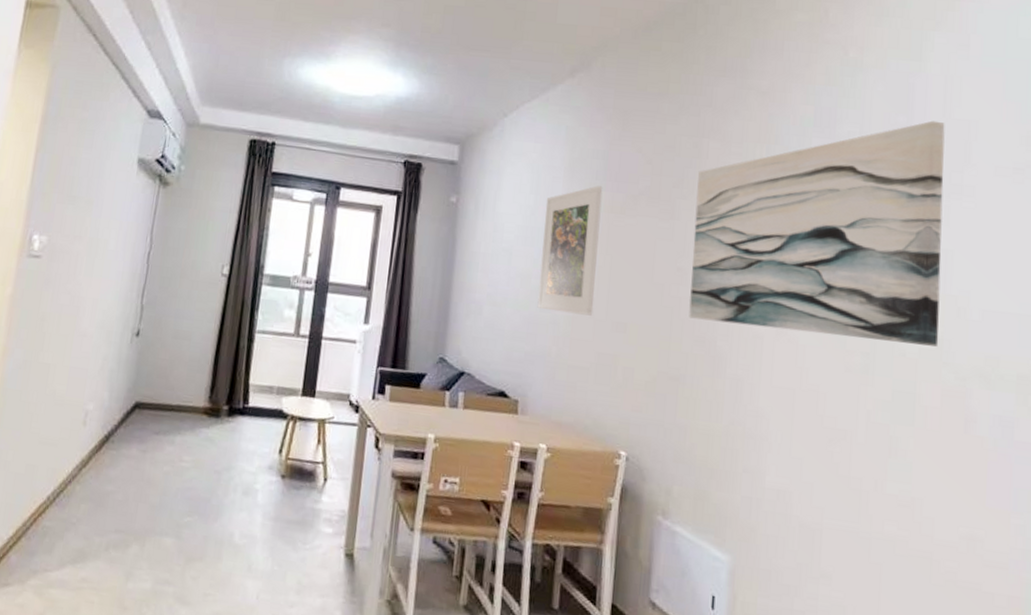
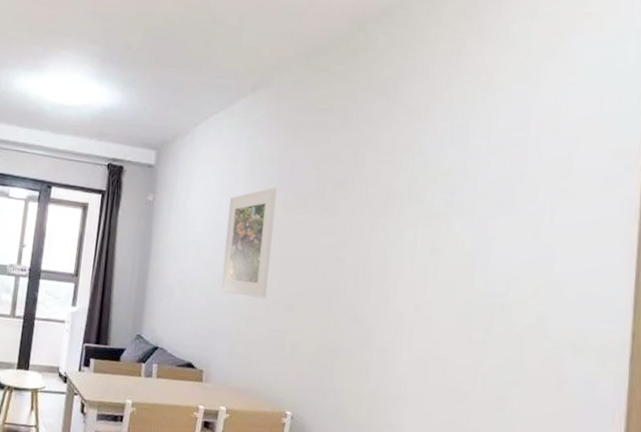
wall art: present [689,120,945,347] -> none [345,136,554,322]

